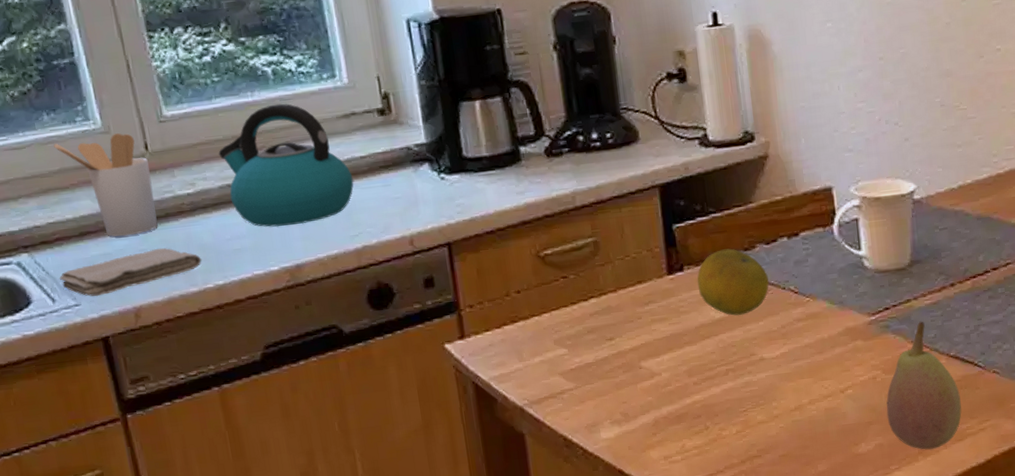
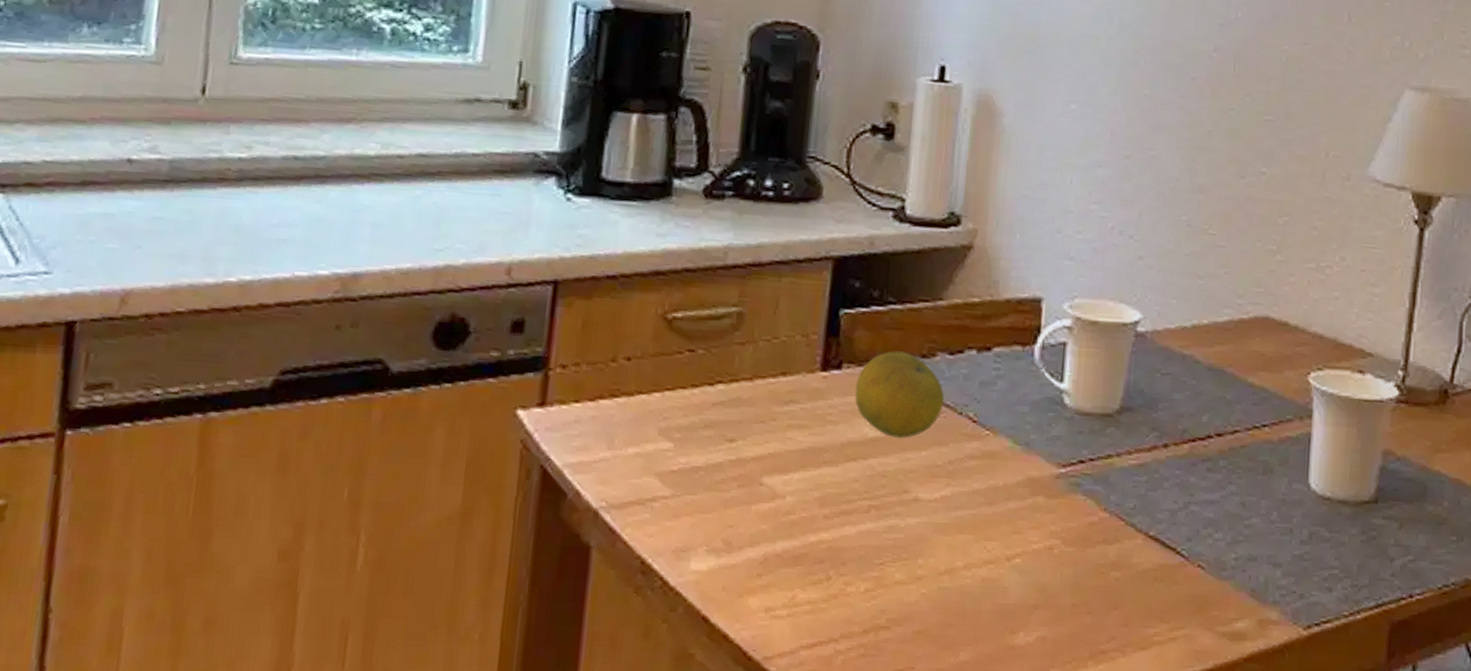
utensil holder: present [53,133,158,237] -> none [84,64,201,197]
washcloth: present [59,247,202,297] -> none [34,219,232,267]
kettle: present [218,103,354,227] -> none [291,69,457,224]
fruit: present [886,321,962,450] -> none [1057,485,1153,656]

